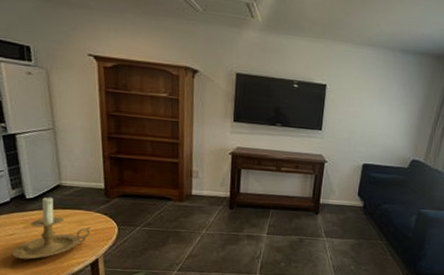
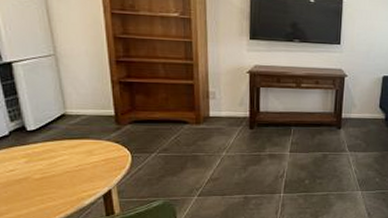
candle holder: present [12,195,91,260] -> none [13,126,102,196]

